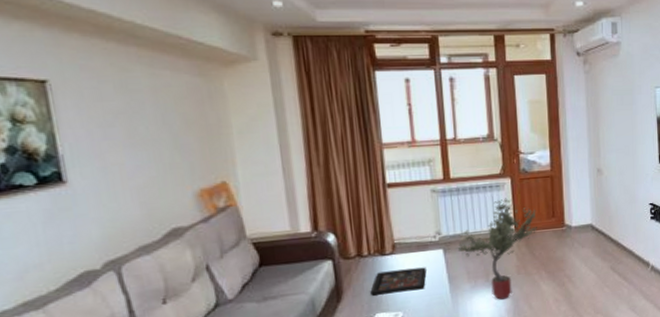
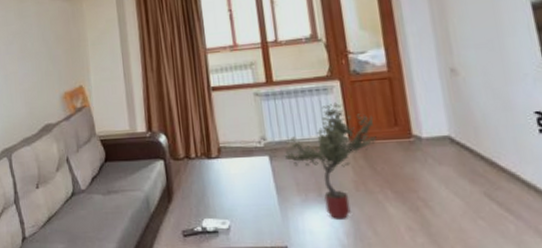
decorative tray: present [370,267,427,296] -> none [198,174,253,199]

